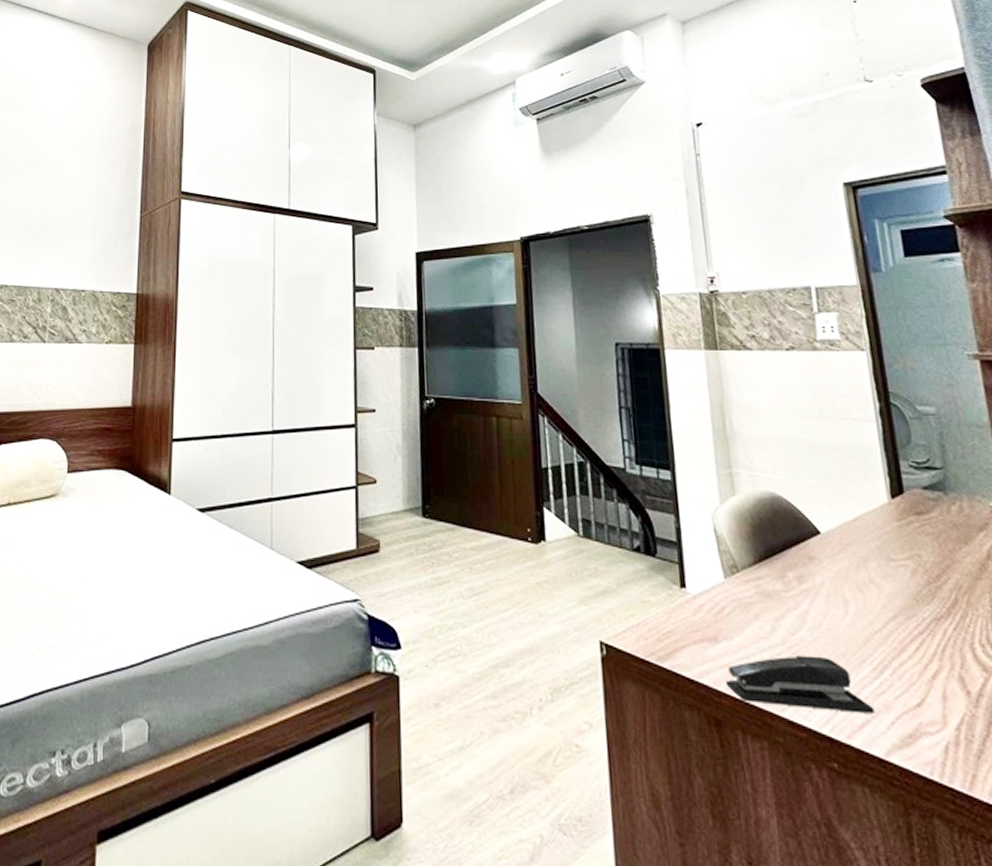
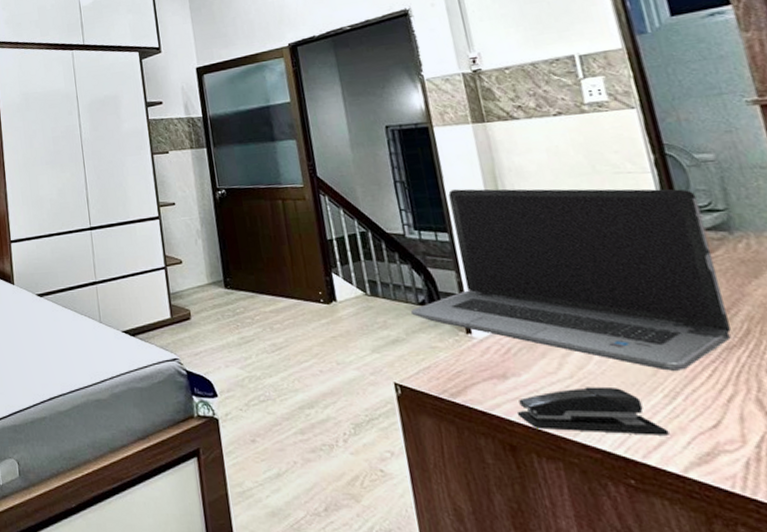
laptop computer: none [623,422,940,641] -> present [410,188,731,371]

